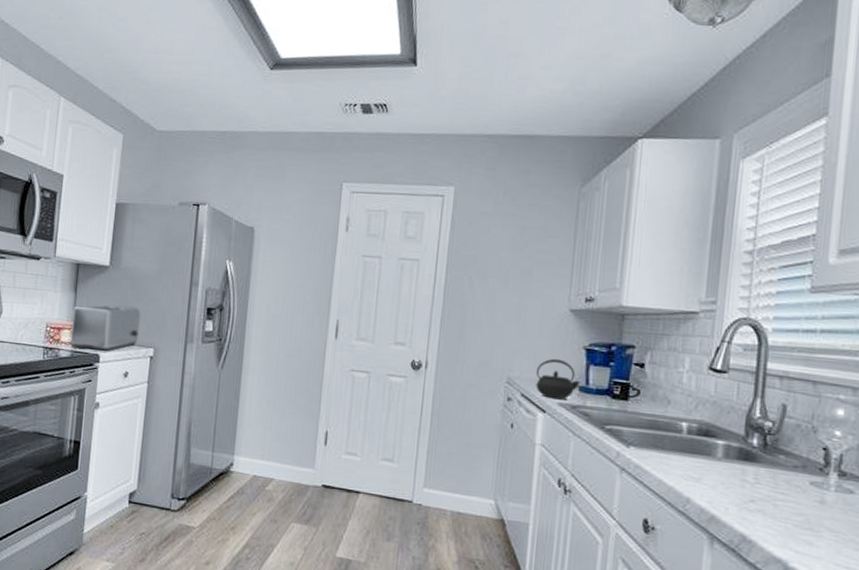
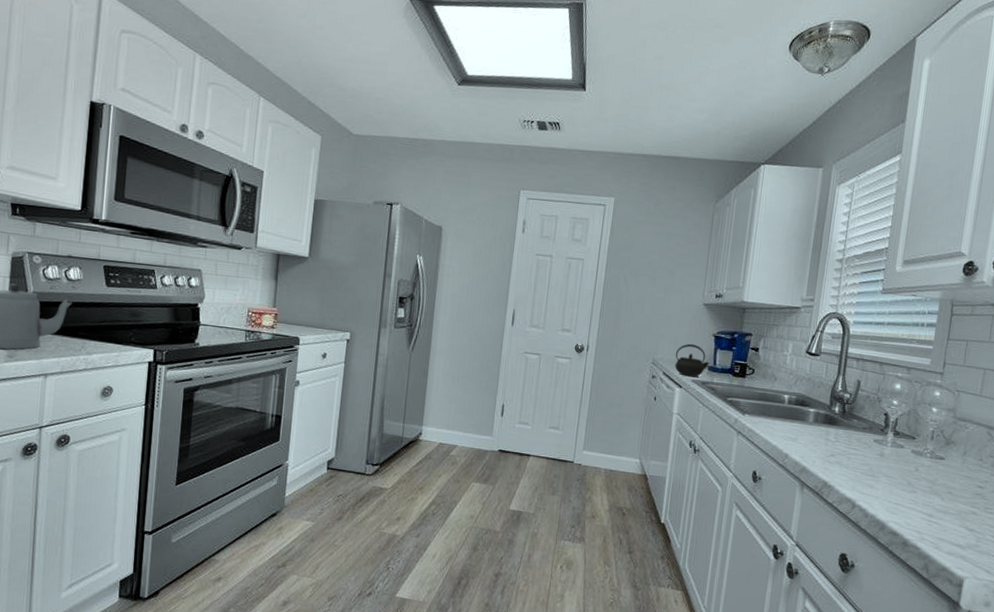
toaster: present [70,305,139,352] -> none [271,293,337,335]

